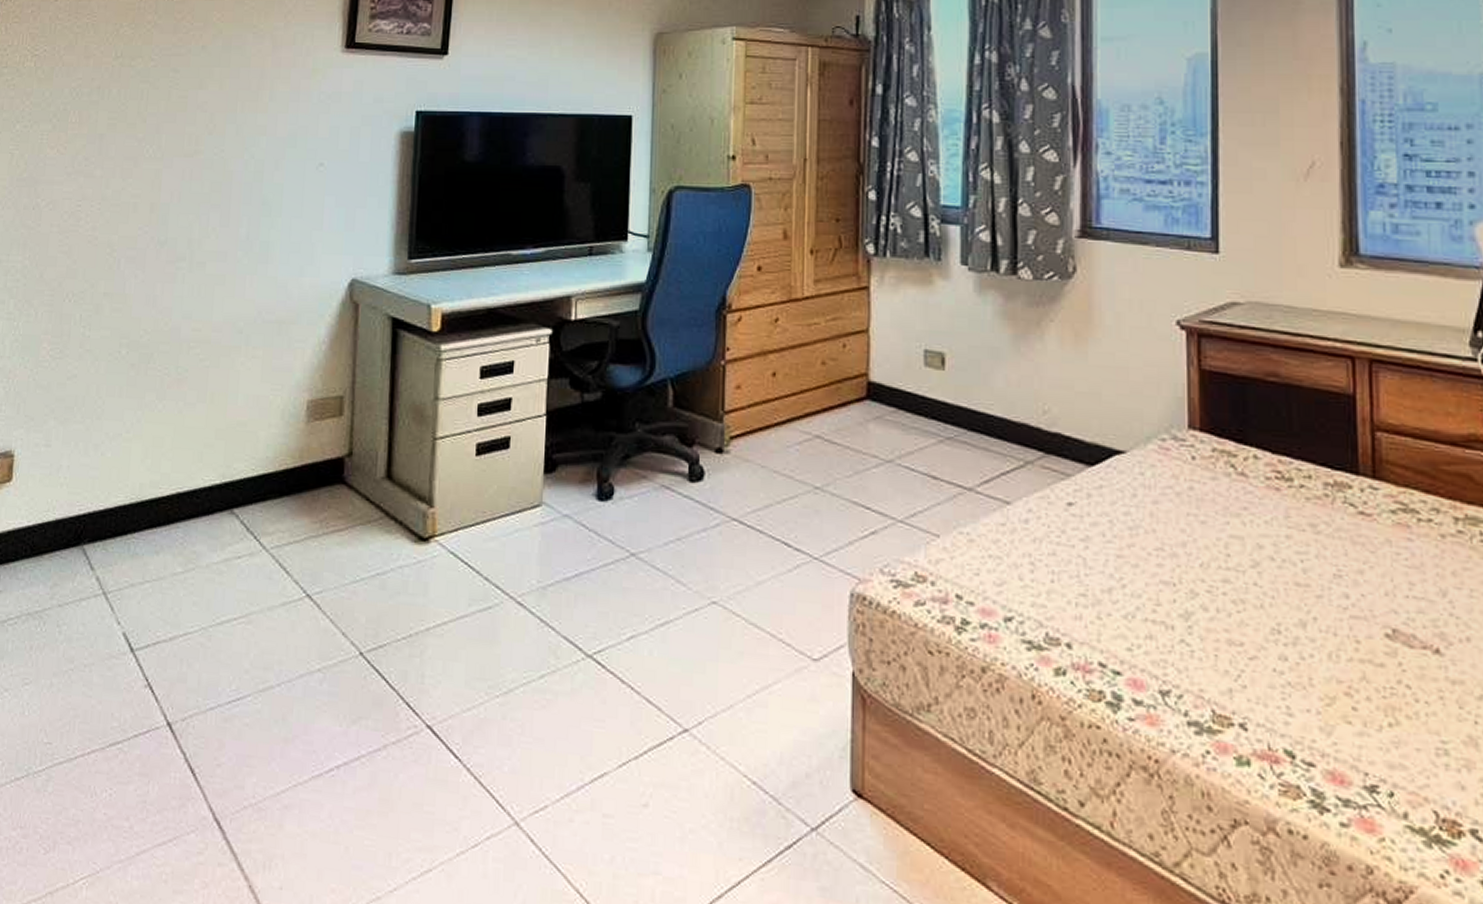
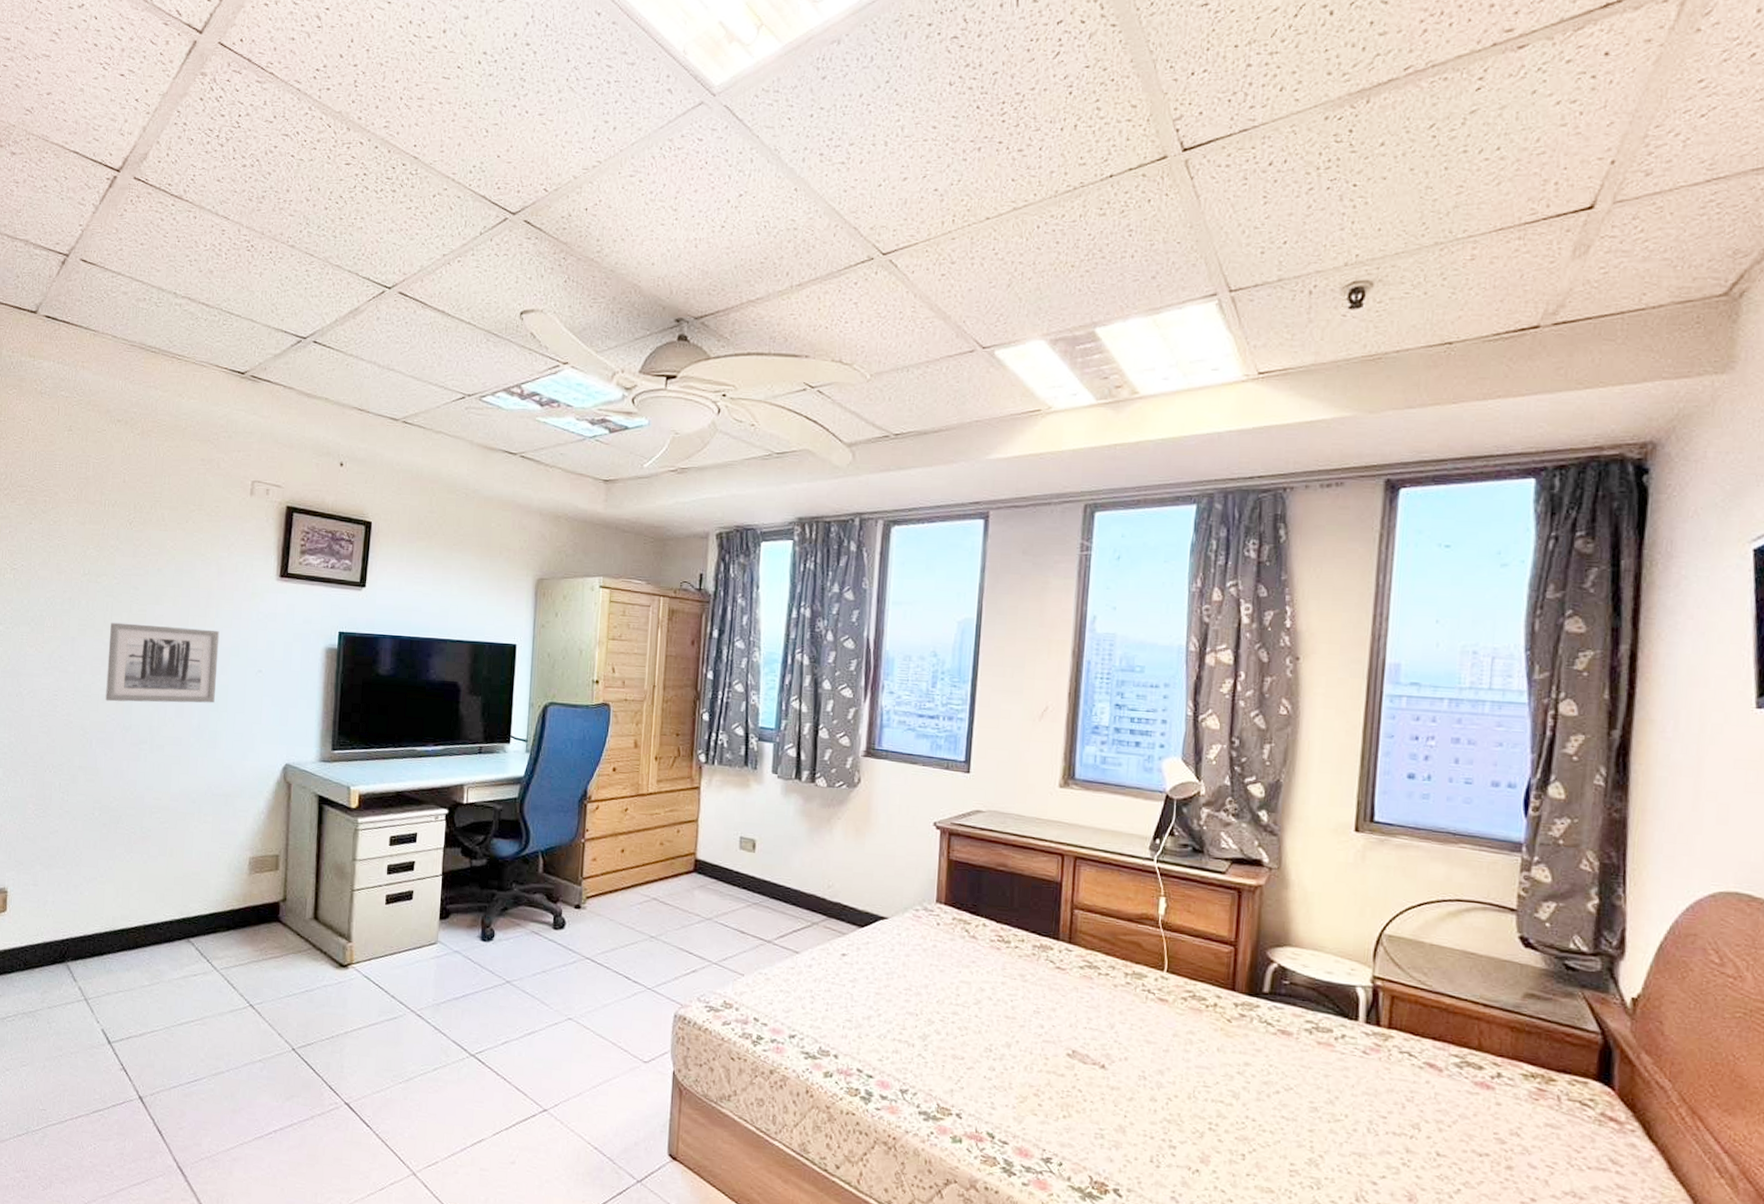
wall art: none [137,113,274,211] -> present [105,622,220,703]

